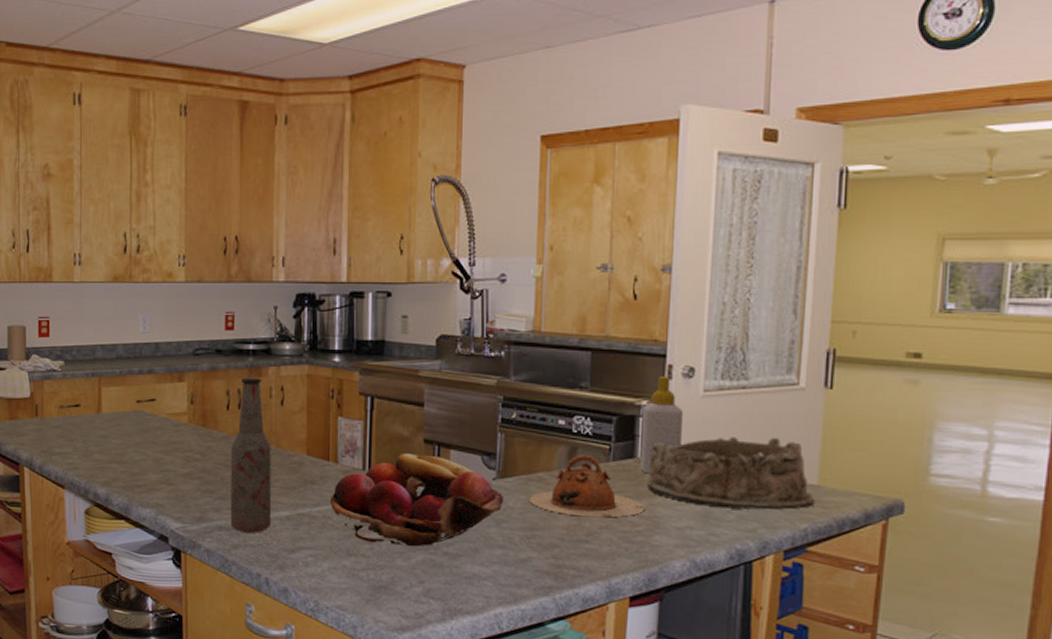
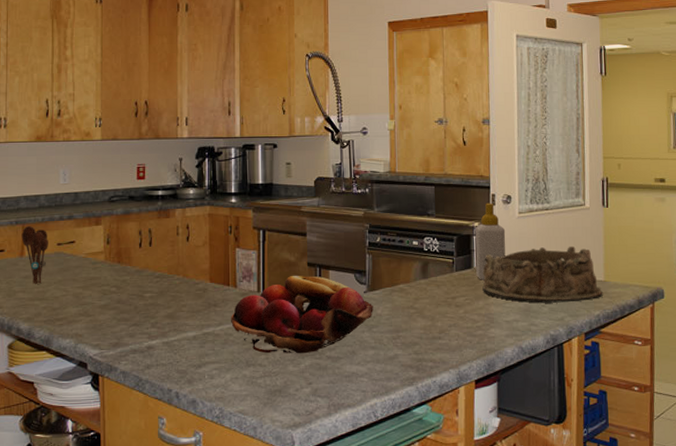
utensil holder: none [98,378,127,445] -> present [21,225,48,284]
bottle: present [230,377,272,533] -> none [144,218,180,354]
teapot: present [529,454,645,518] -> none [393,268,482,318]

